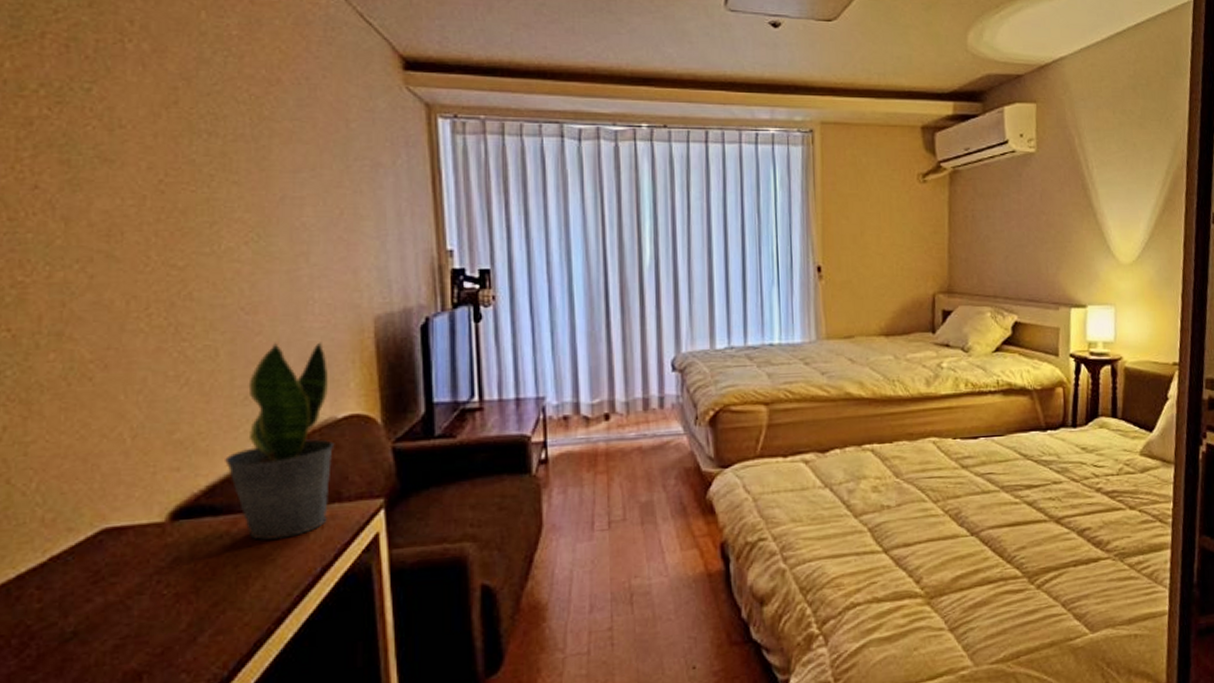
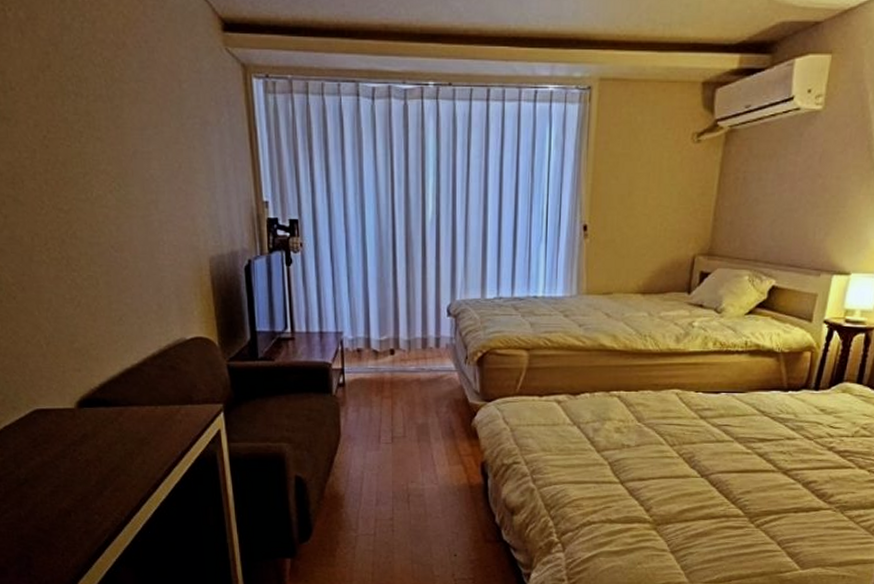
potted plant: present [225,342,335,540] -> none [110,275,186,428]

